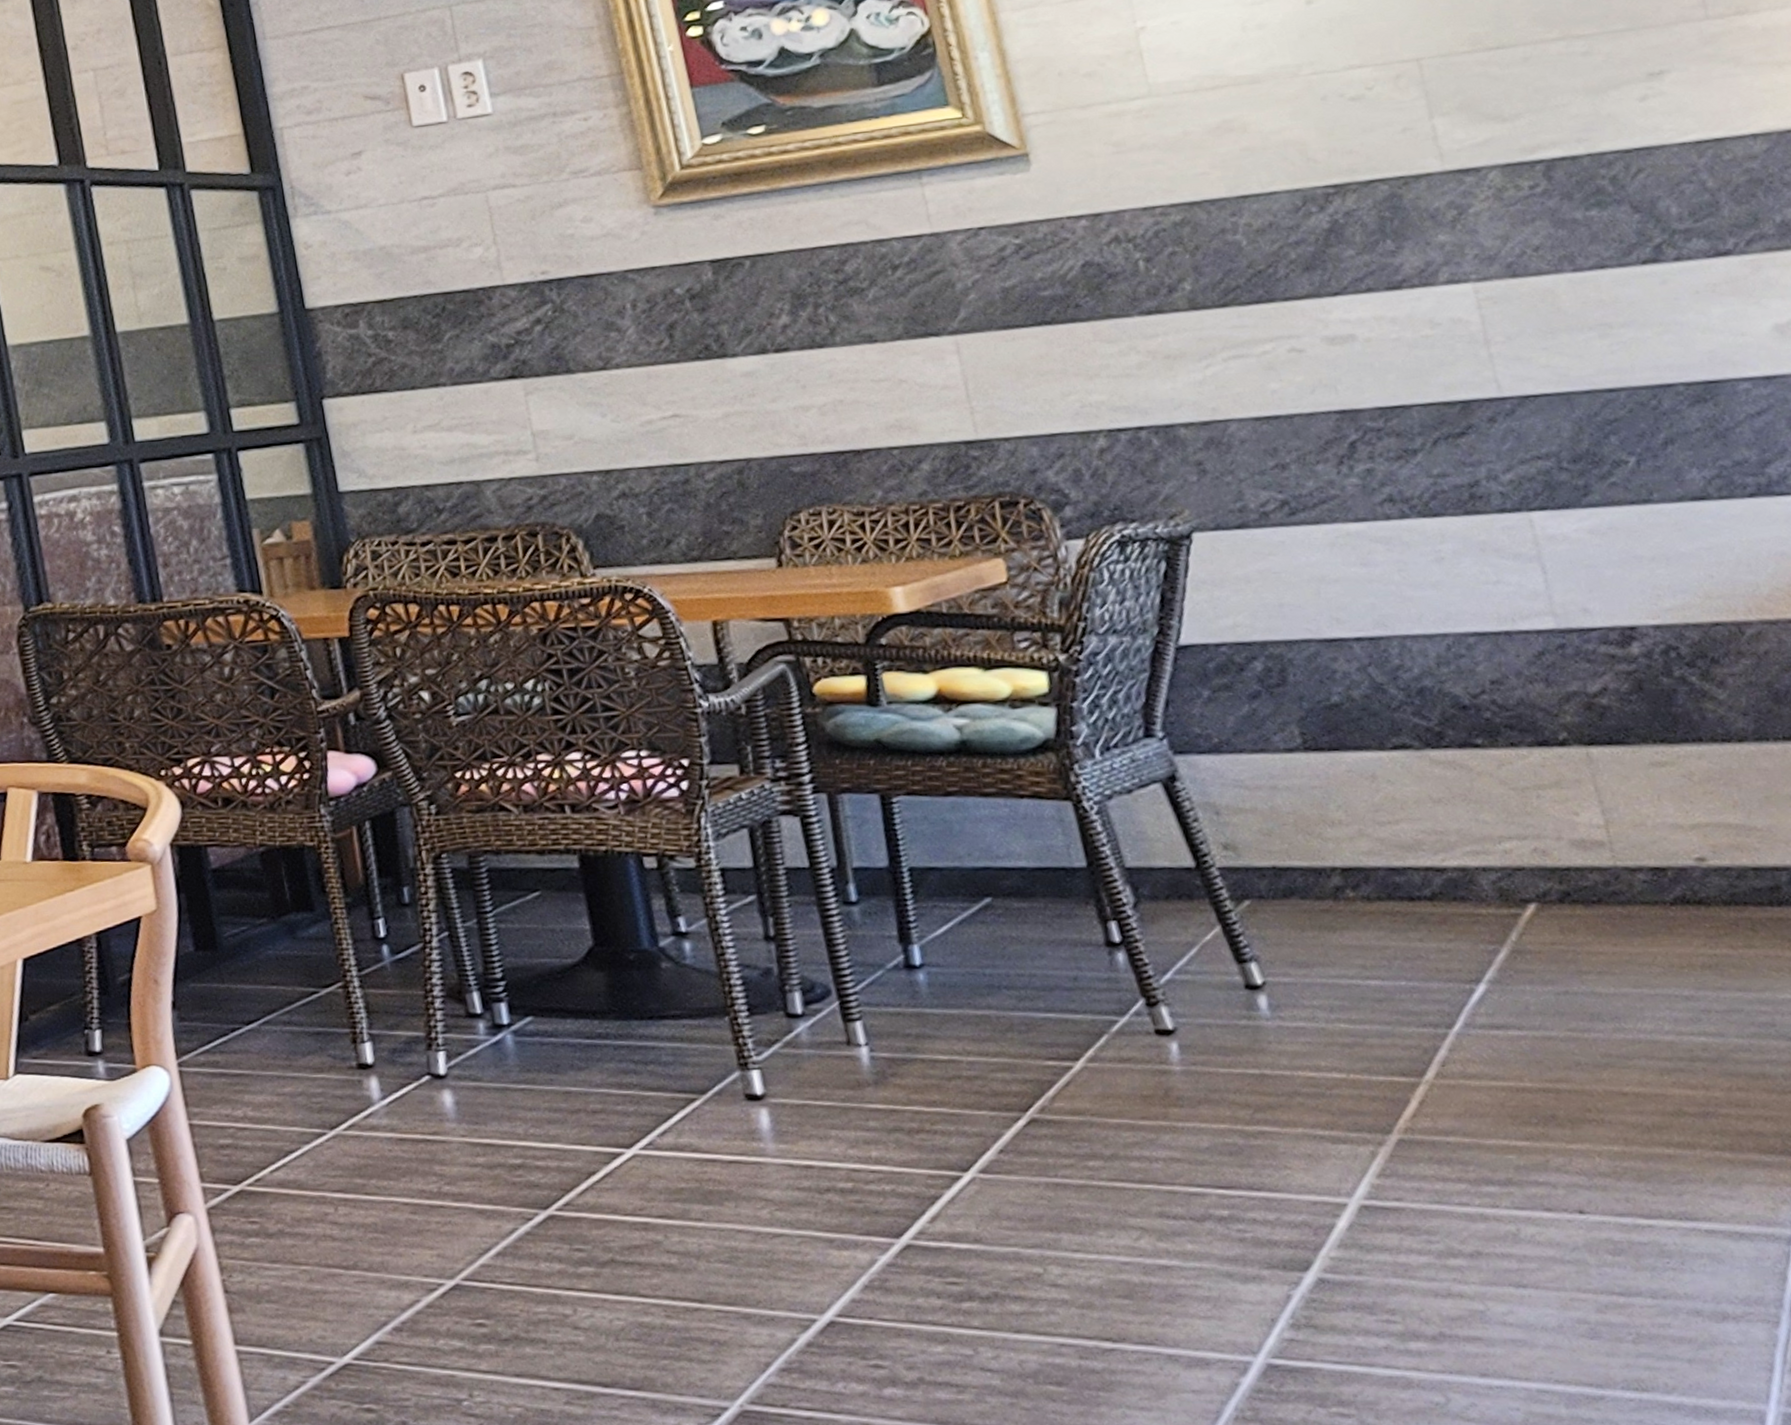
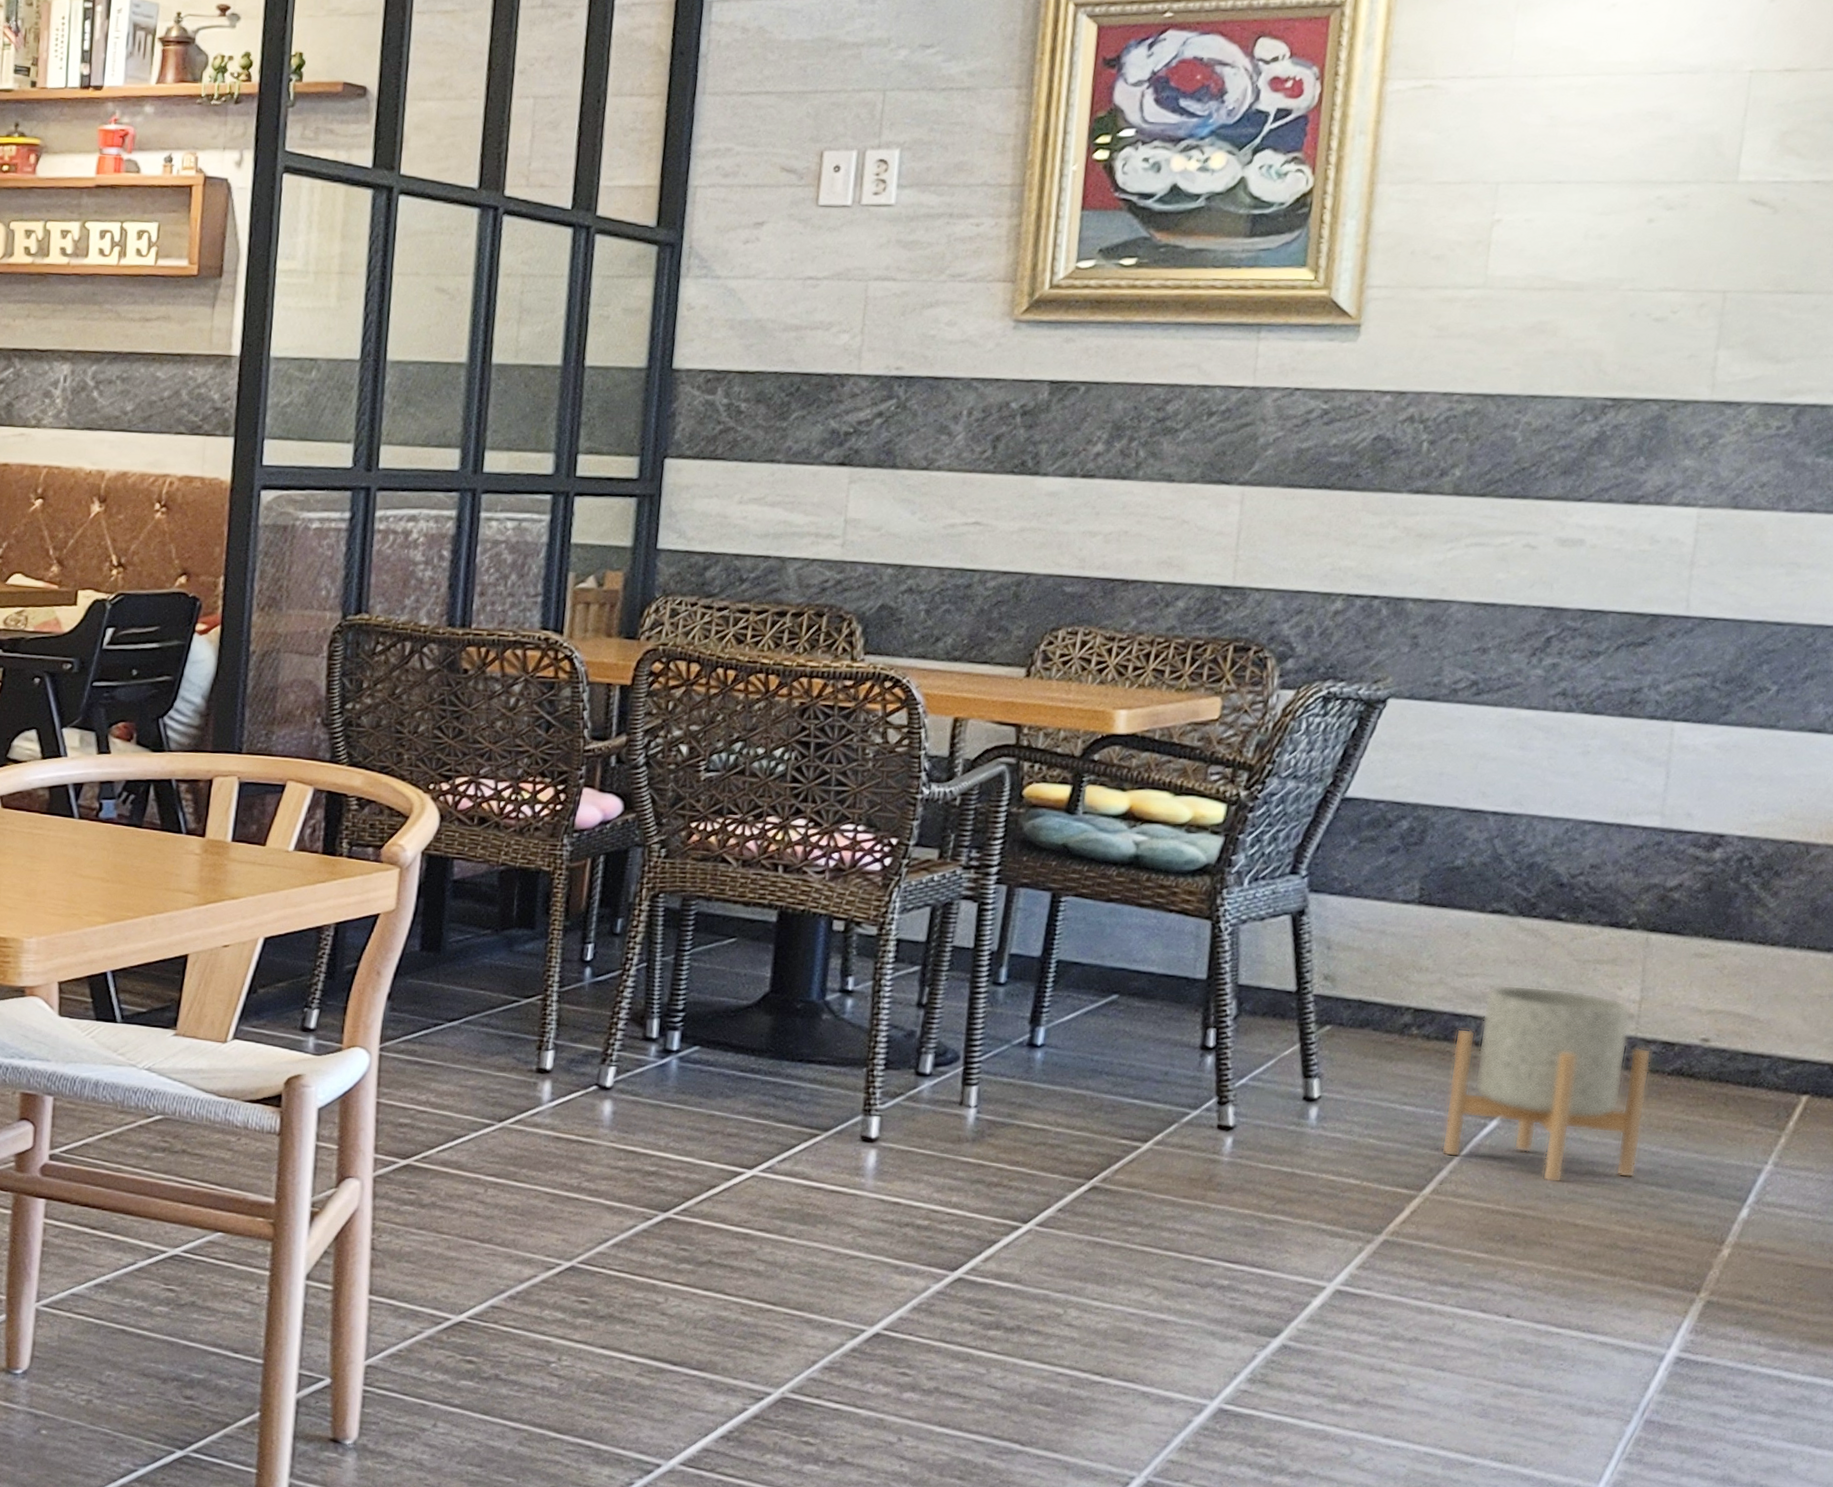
planter: none [1399,823,1676,1048] -> present [1441,984,1652,1184]

